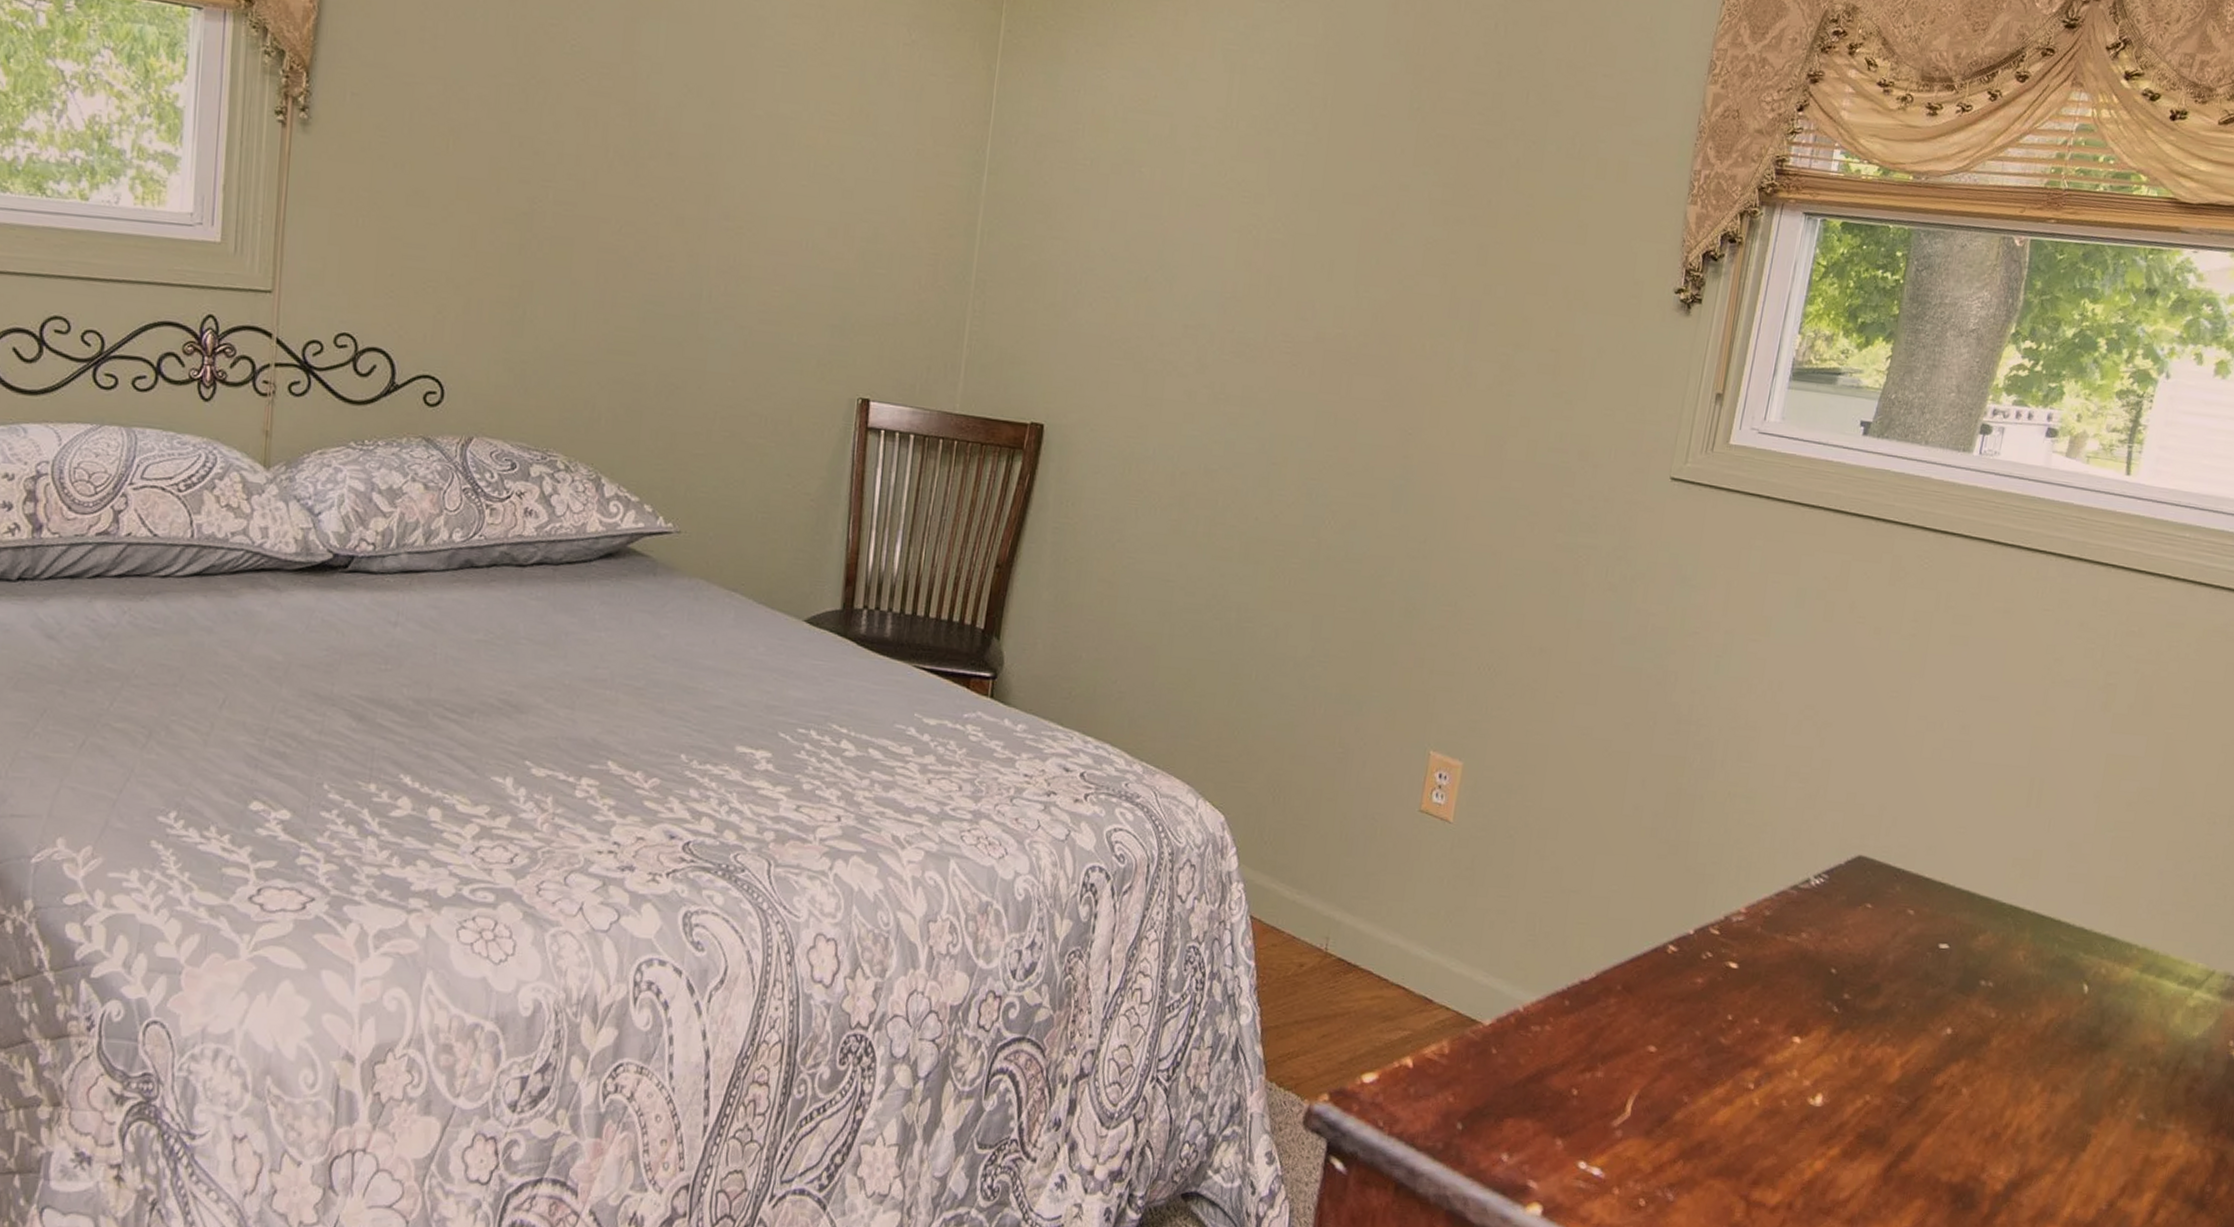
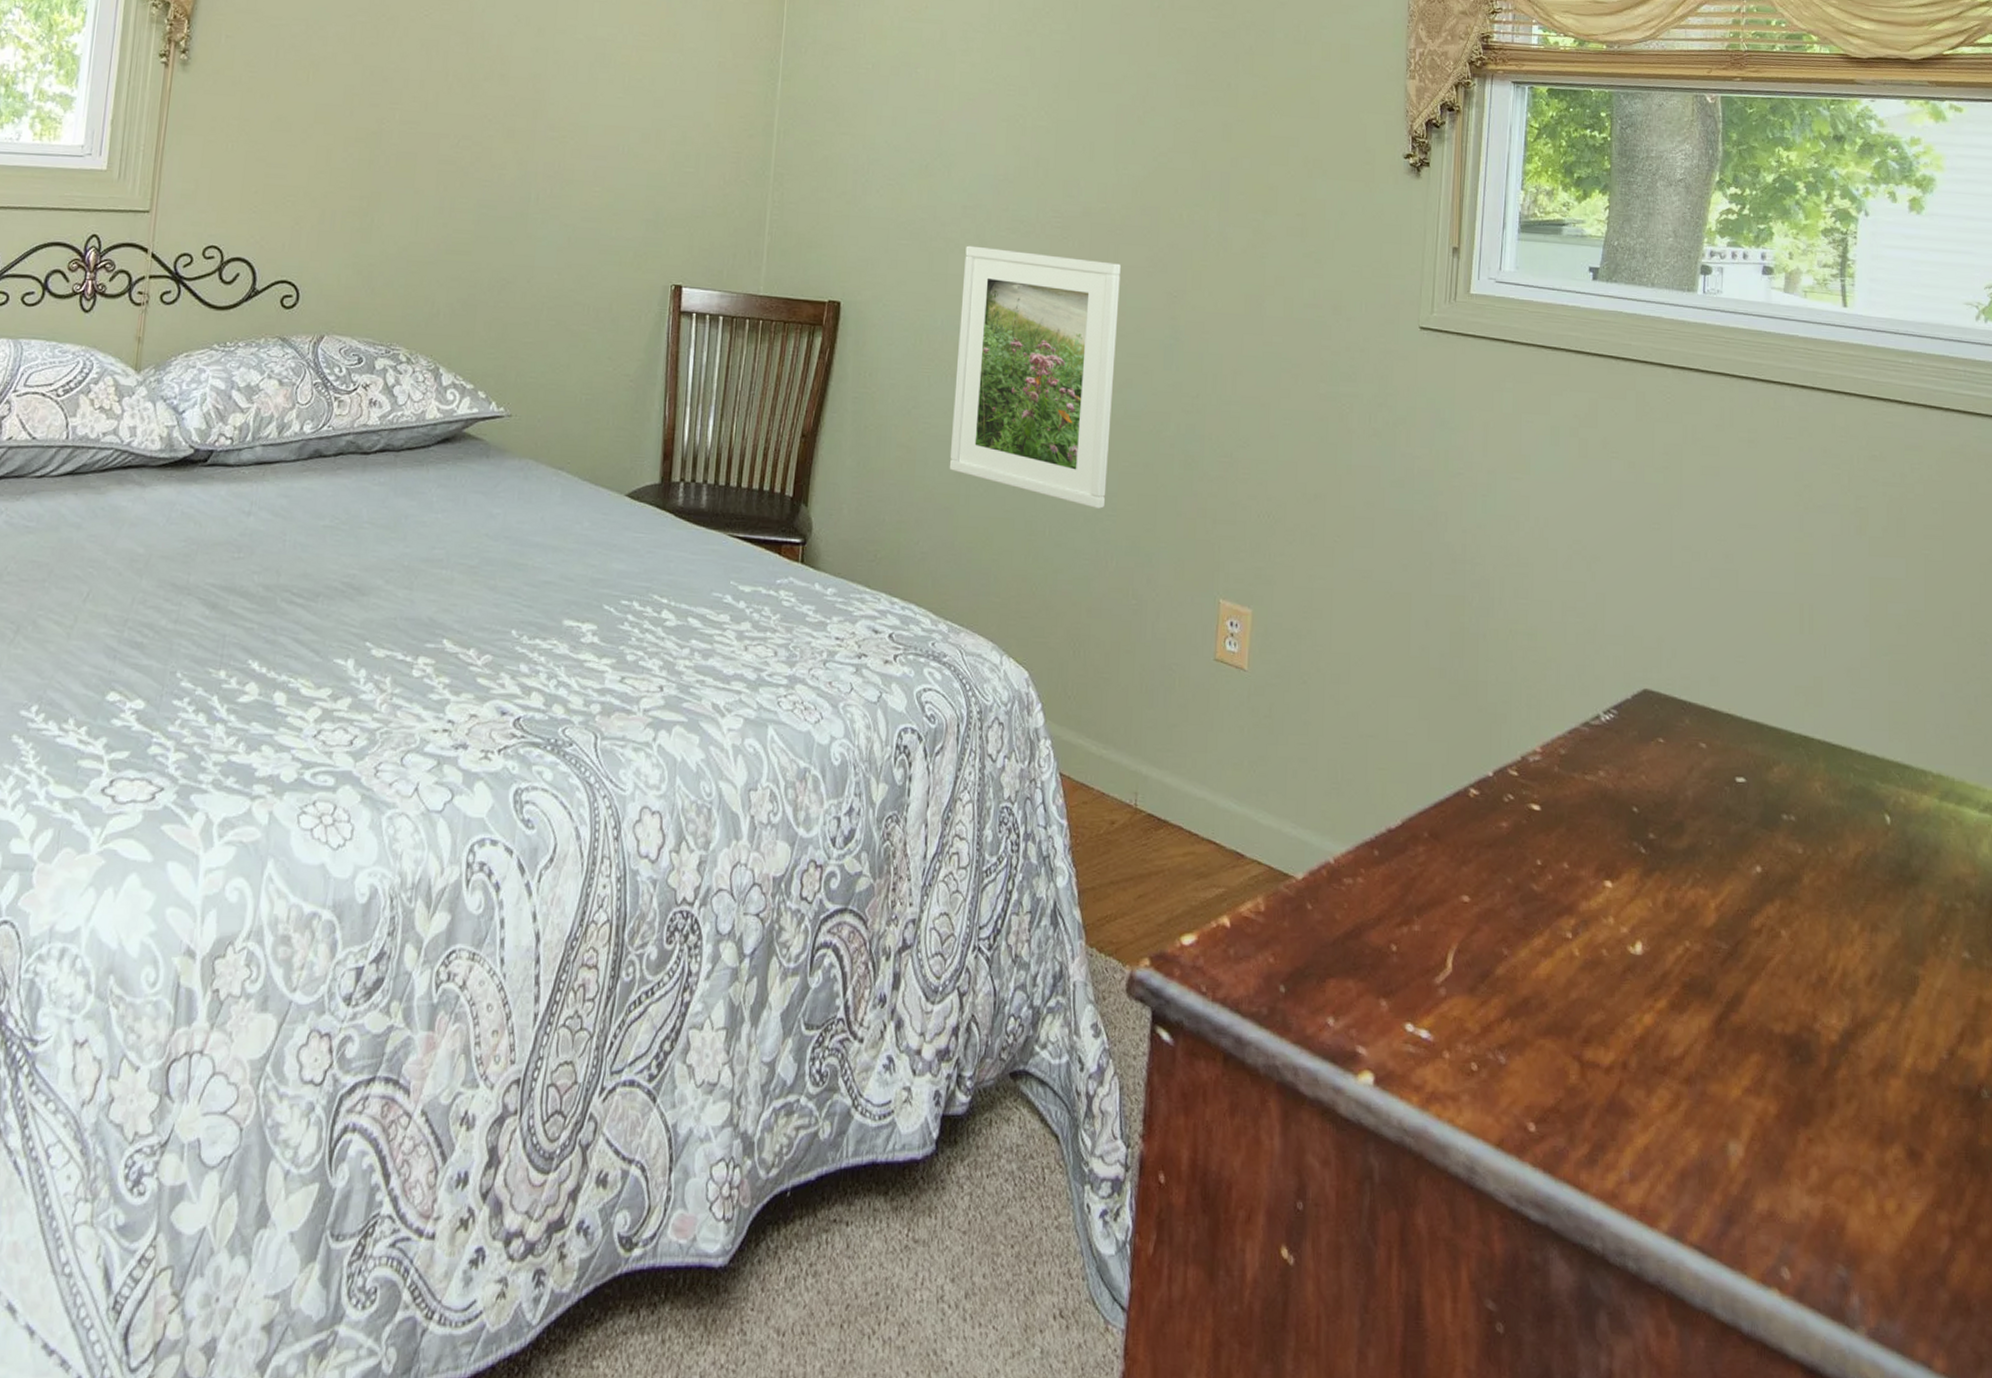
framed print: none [1153,368,1354,654] -> present [949,245,1121,509]

